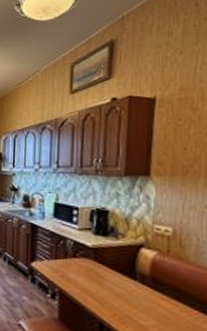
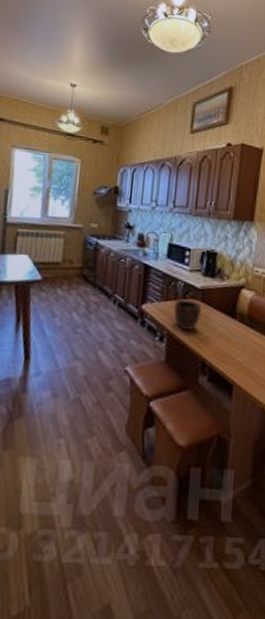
bowl: none [65,257,95,290] -> present [174,299,202,331]

